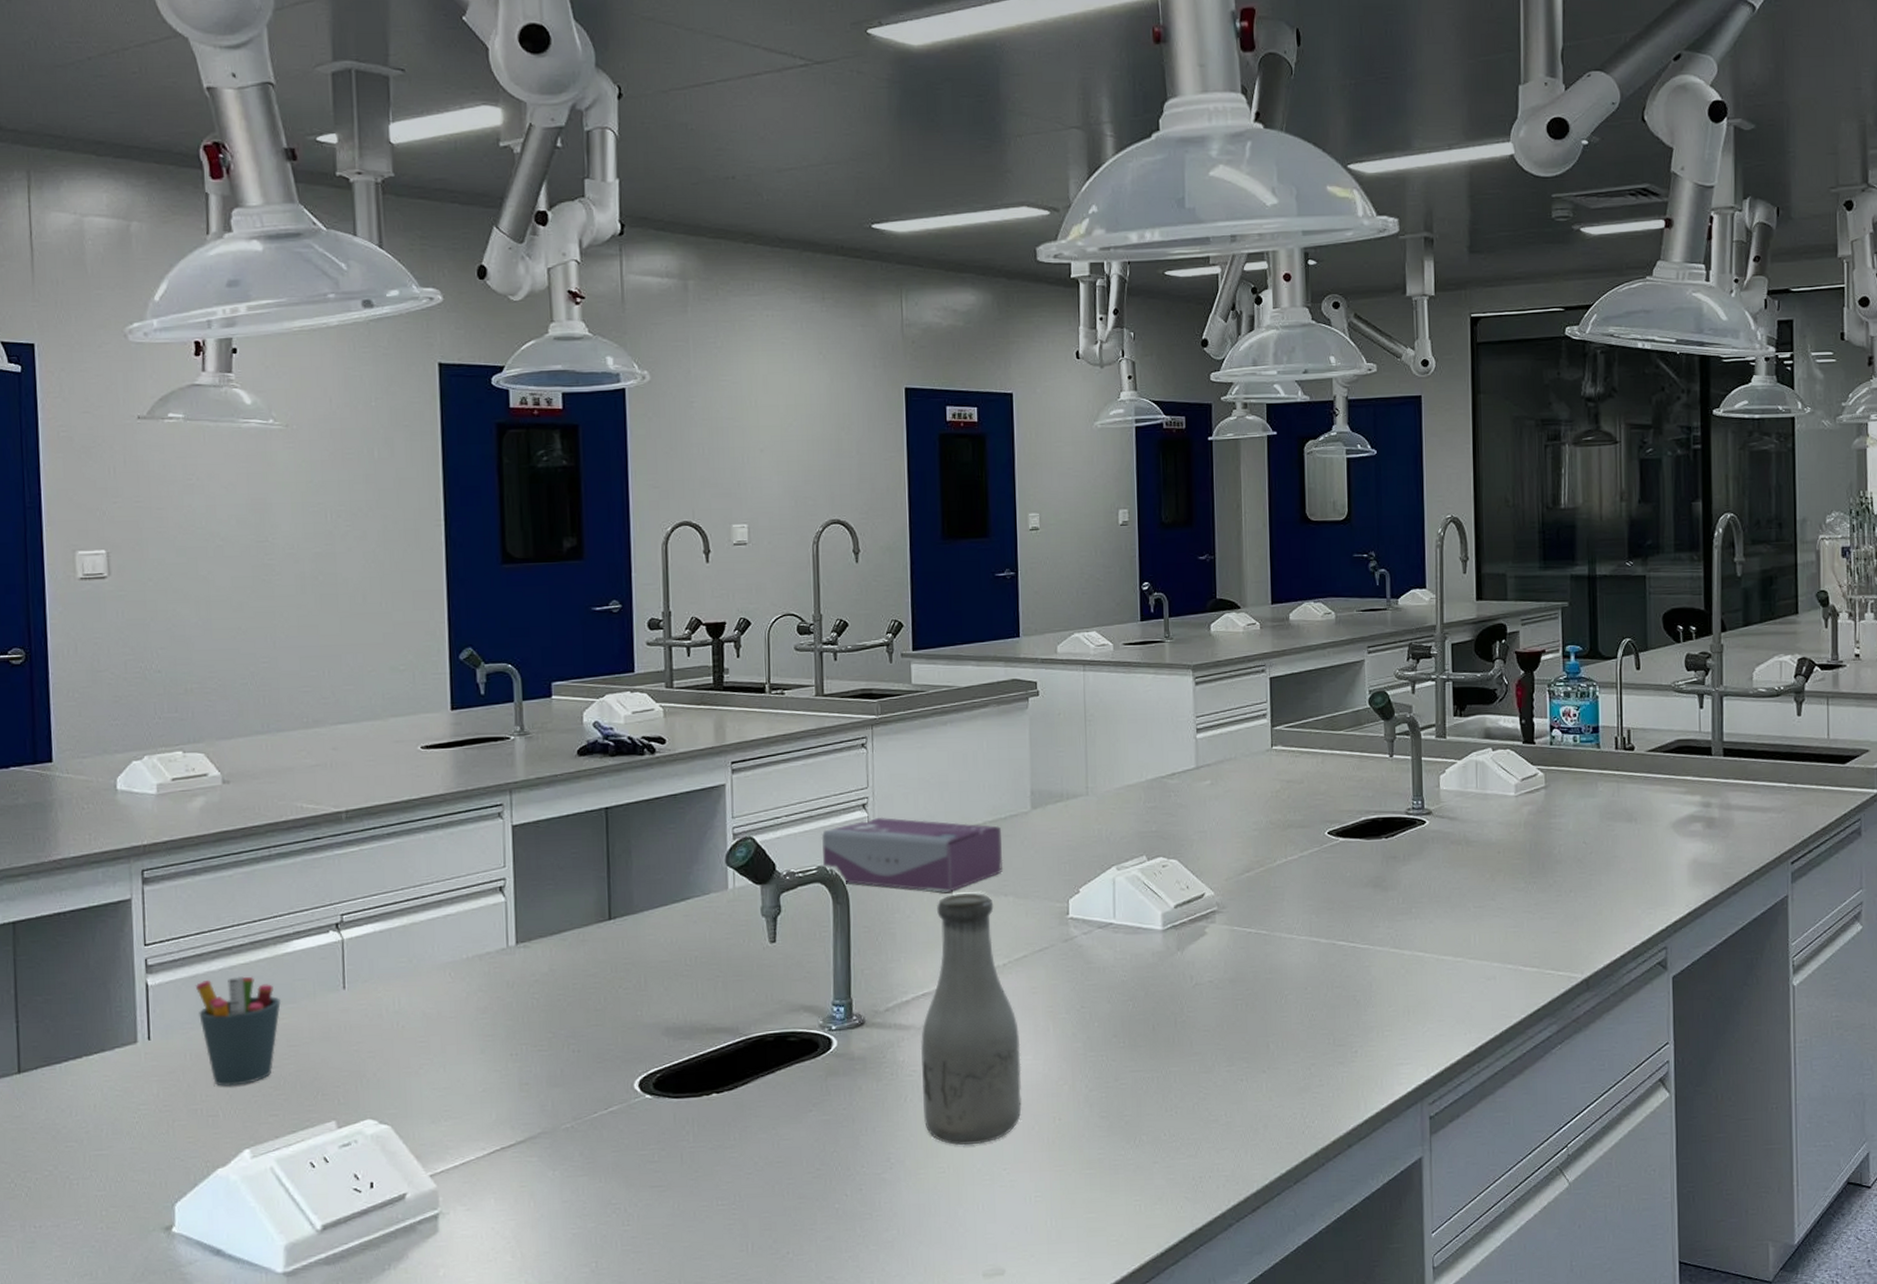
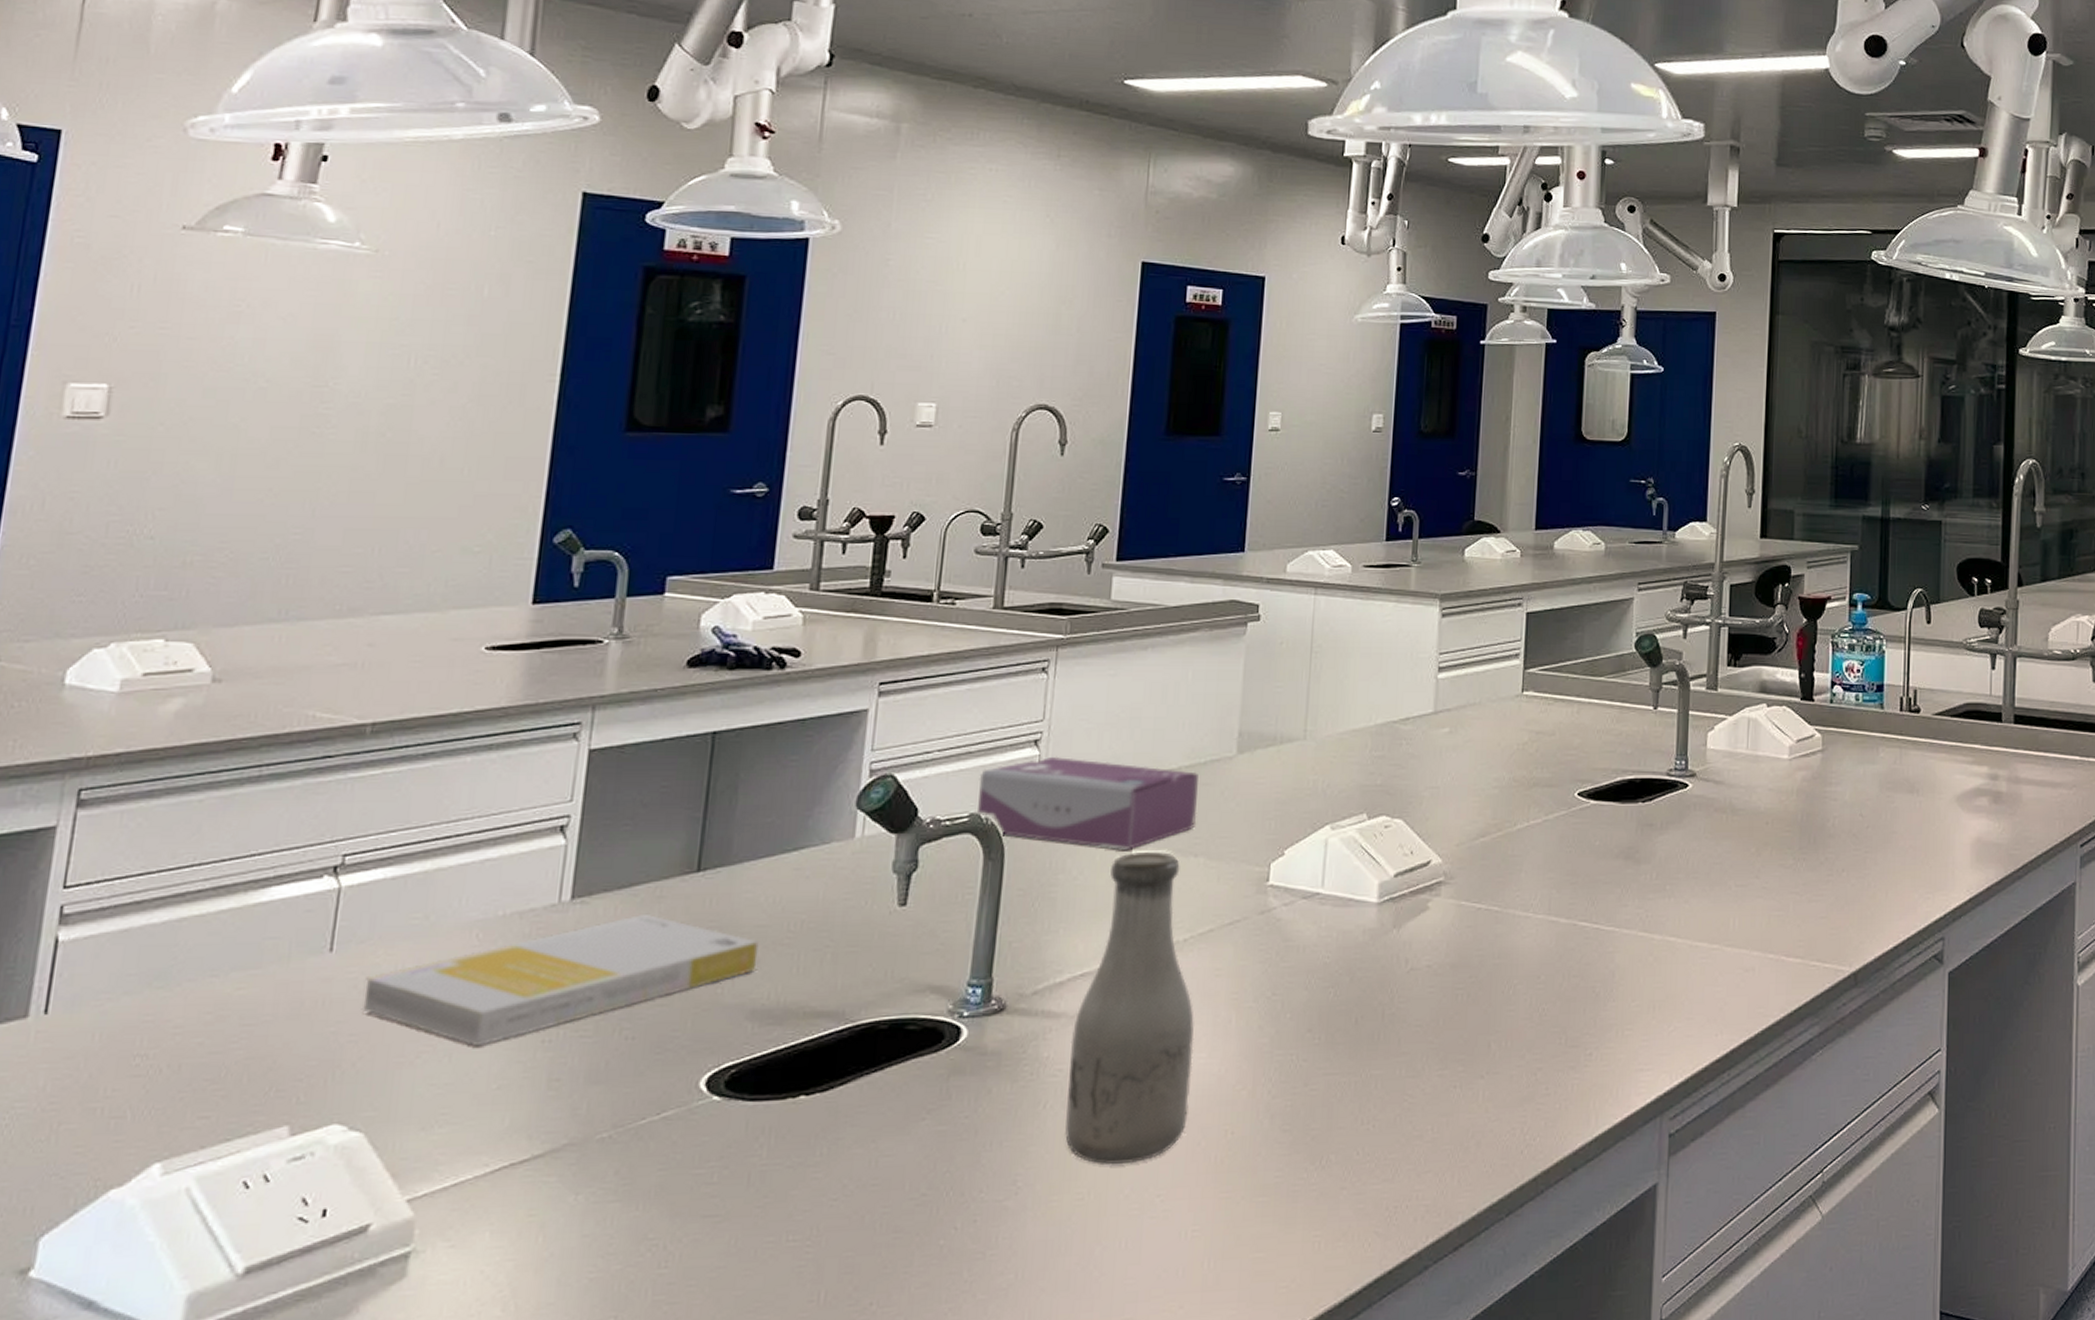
pen holder: present [195,975,281,1086] -> none [122,930,241,1078]
book: none [373,954,665,1060] -> present [361,913,759,1047]

